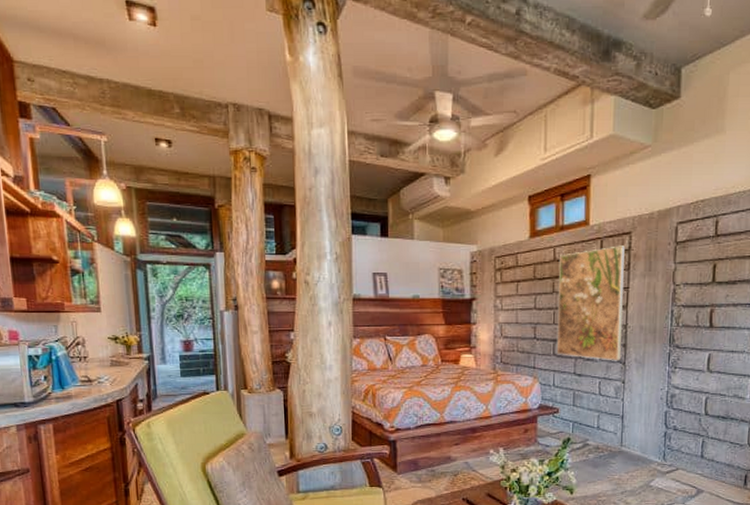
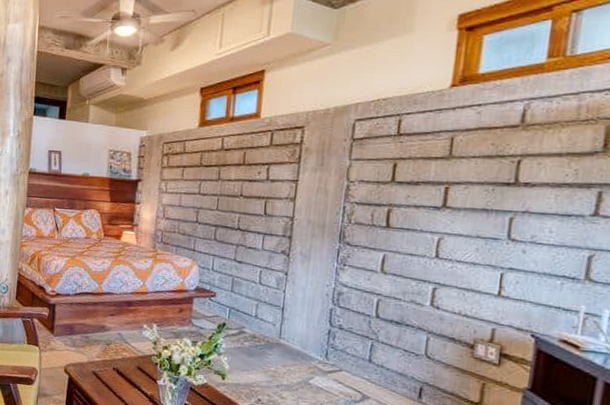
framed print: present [556,245,625,361] -> none [218,139,297,252]

